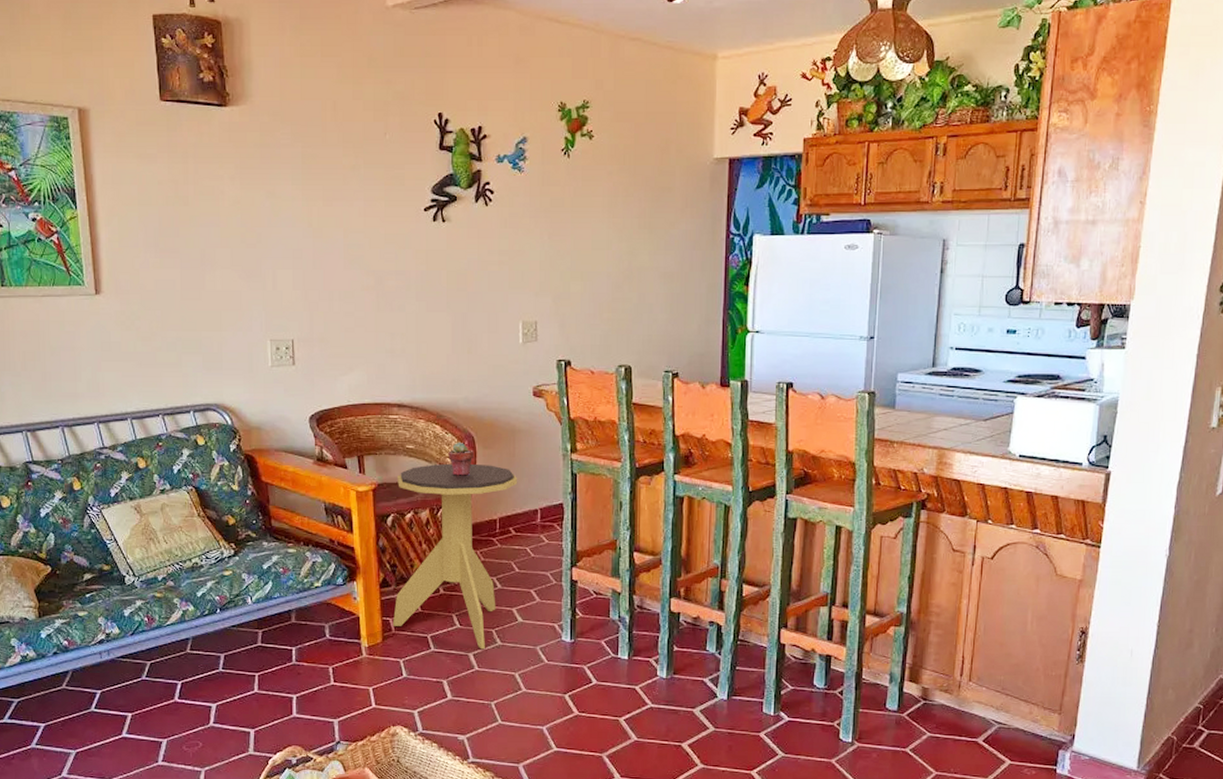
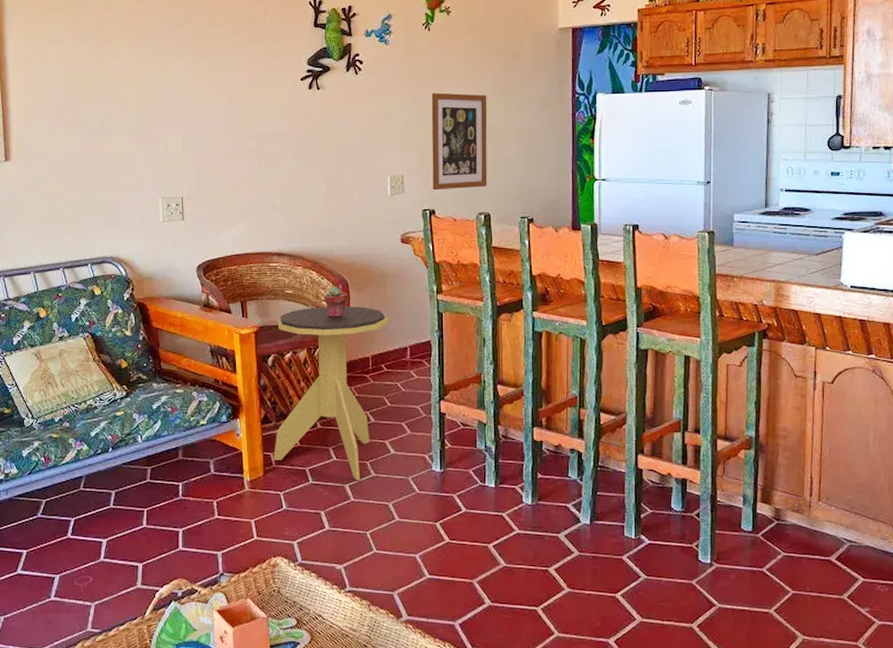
wall art: none [569,229,632,339] -> present [431,93,488,190]

